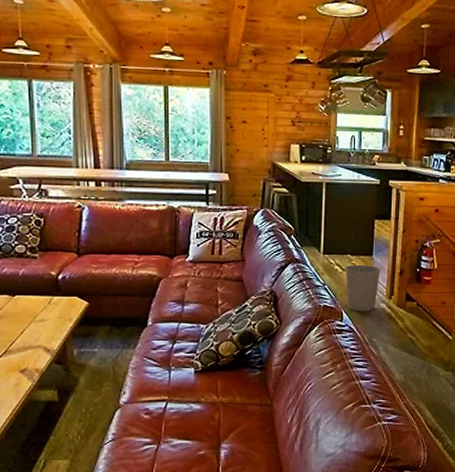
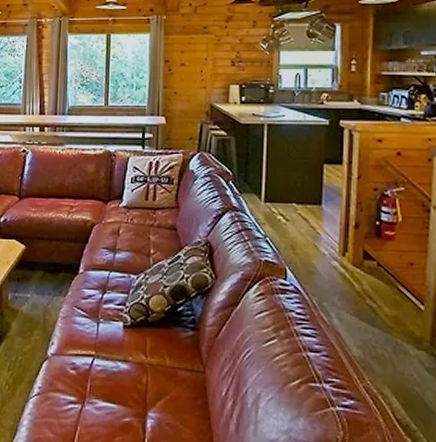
trash can: present [344,264,381,311] -> none [288,214,332,270]

